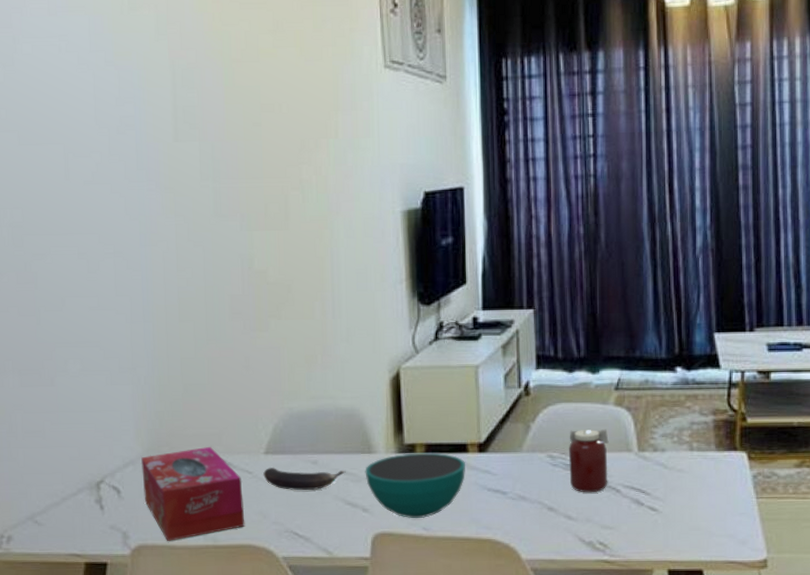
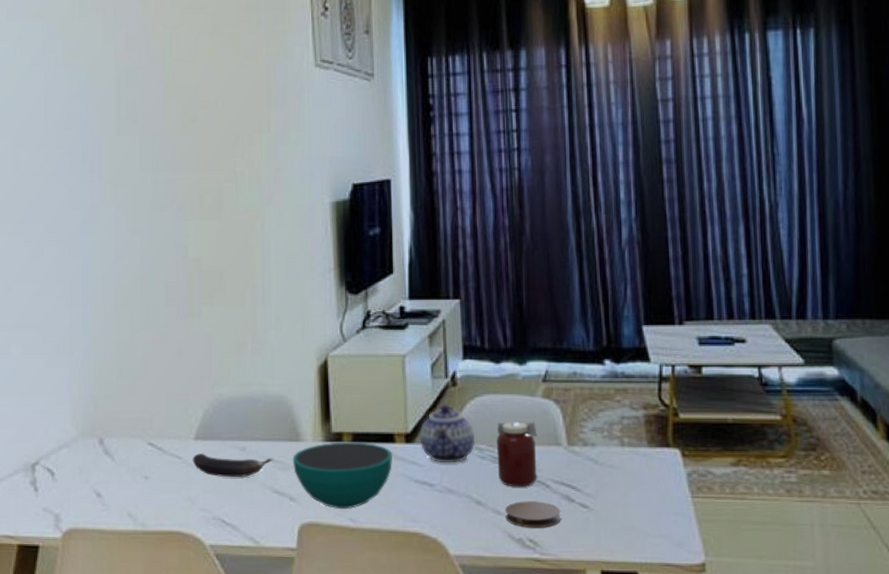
tissue box: present [140,446,245,541] -> none [74,430,174,525]
teapot: none [492,415,548,472] -> present [419,405,476,463]
coaster: none [576,505,631,532] -> present [505,501,561,528]

